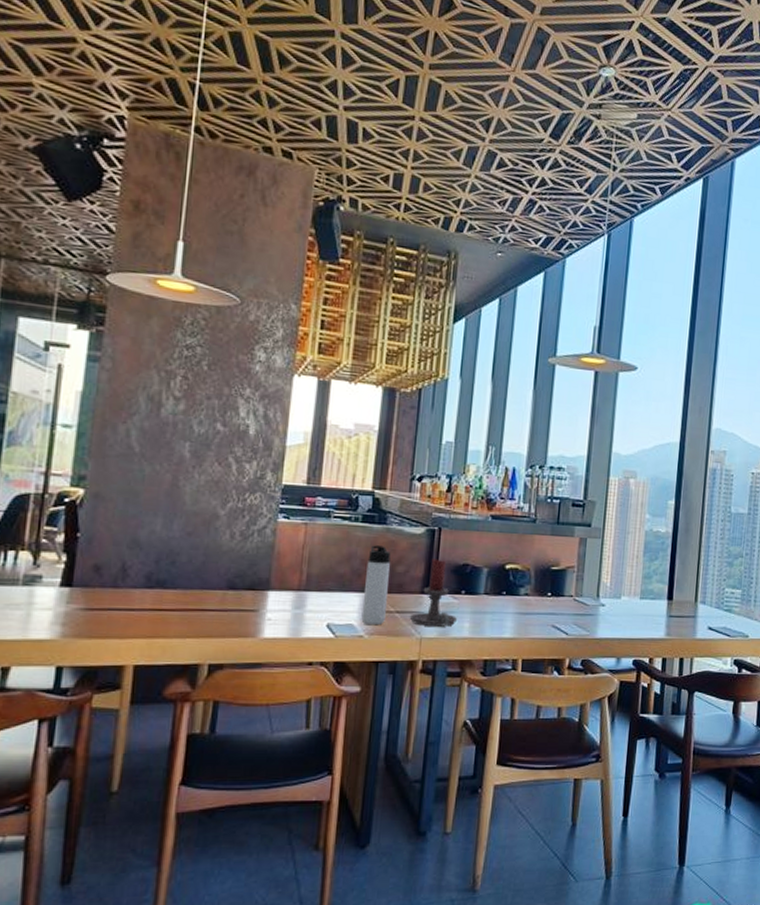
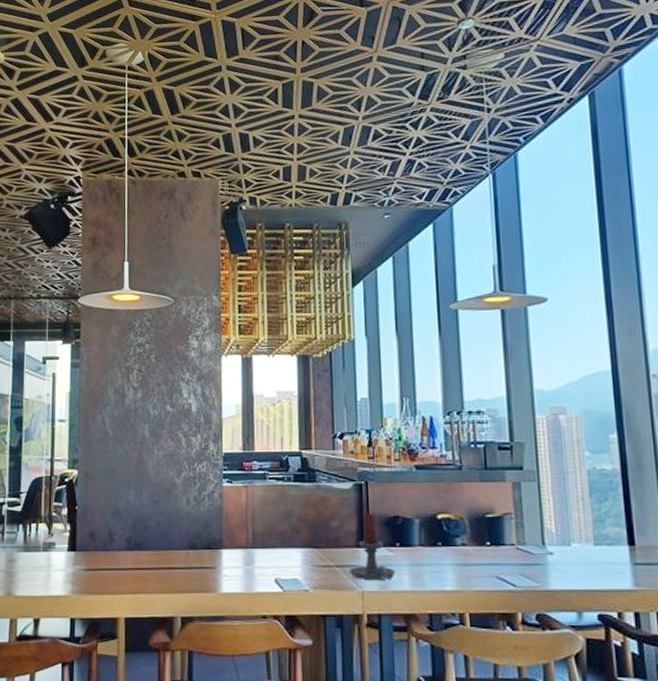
thermos bottle: present [361,545,391,626] -> none [303,502,327,580]

